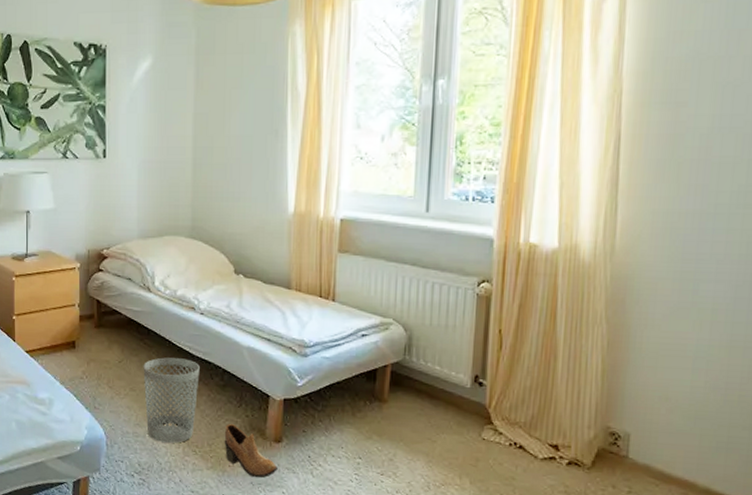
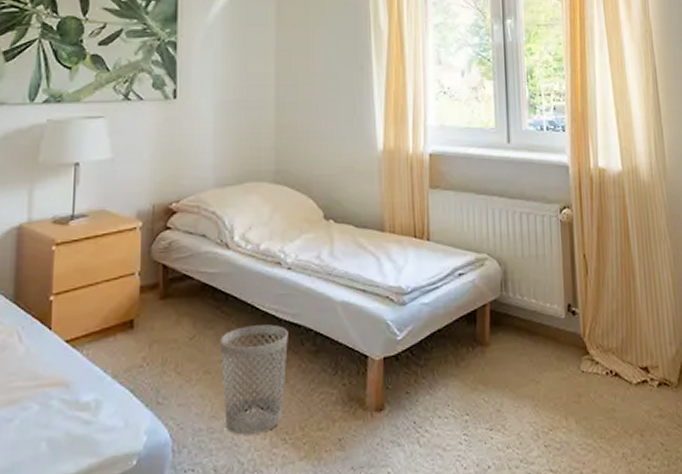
shoe: present [224,424,278,478] -> none [318,397,381,461]

